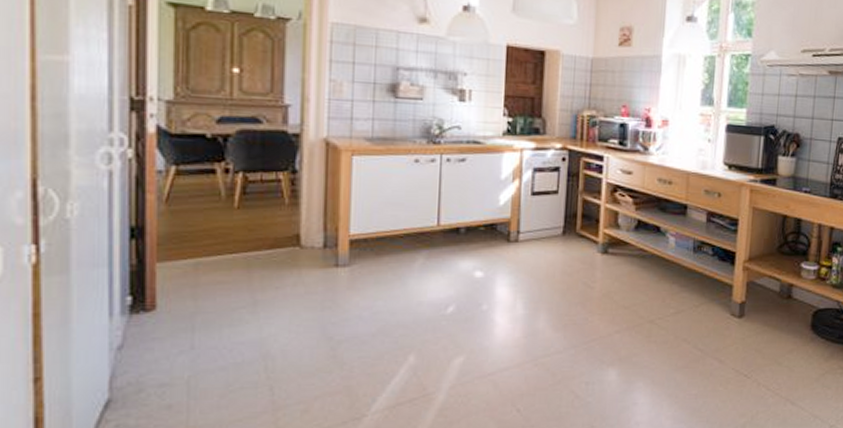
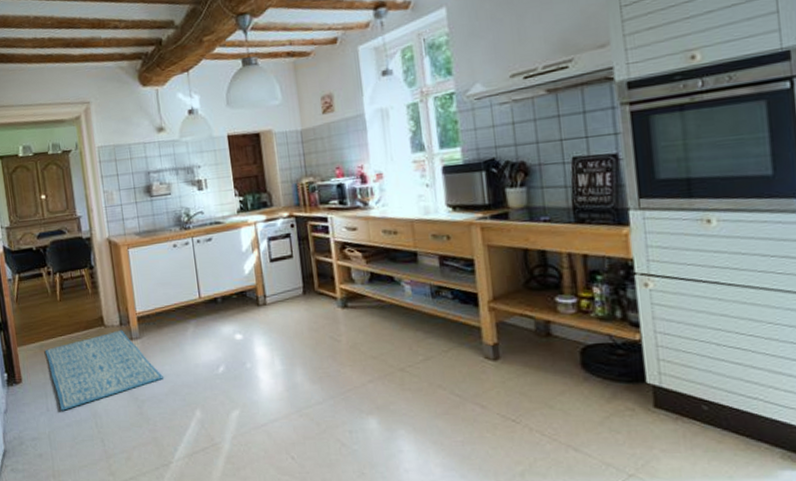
rug: none [202,253,374,350] -> present [45,329,165,411]

